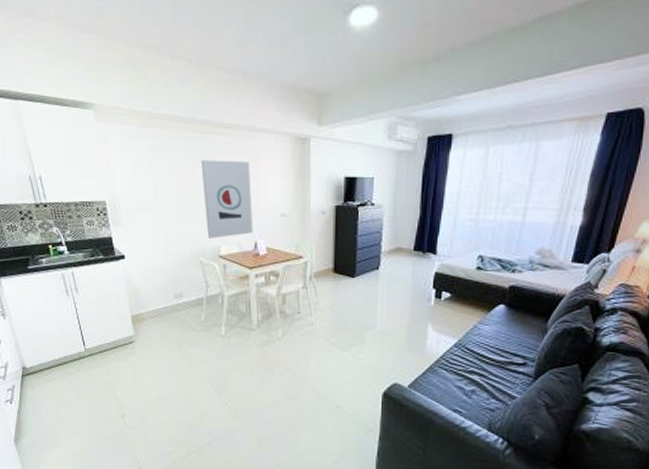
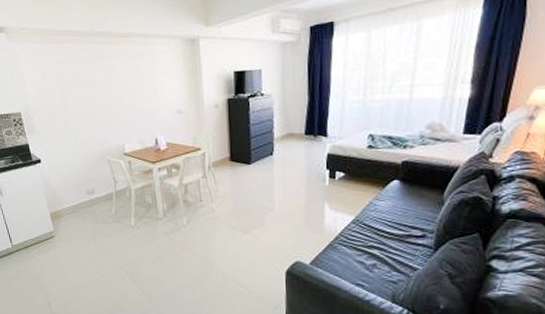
wall art: present [201,160,253,239] -> none [102,65,153,139]

